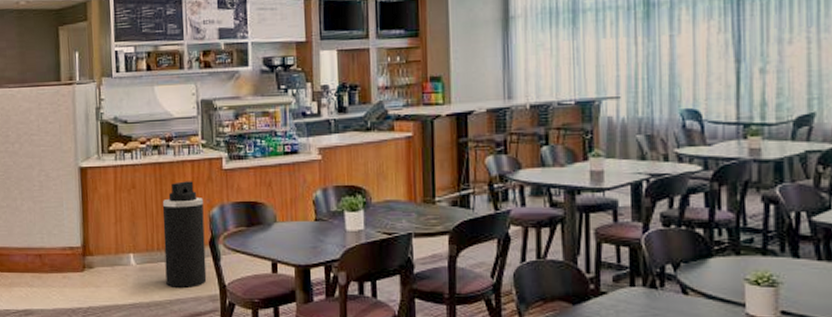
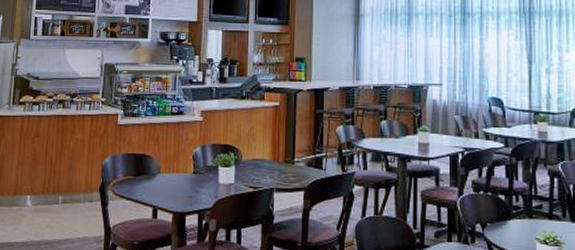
trash can: present [162,181,207,288] -> none [57,133,98,229]

